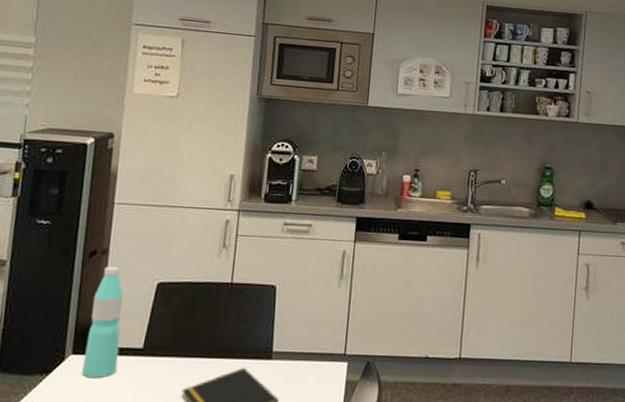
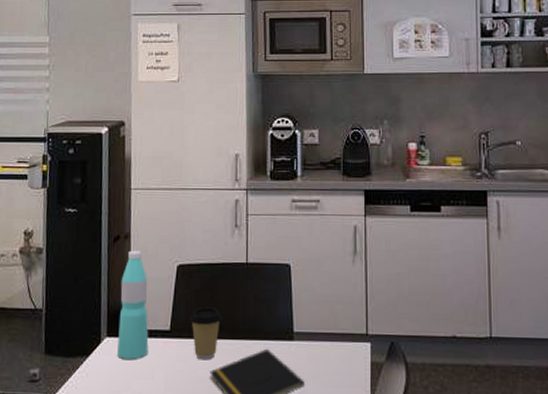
coffee cup: none [165,325,201,379] -> present [190,307,222,360]

